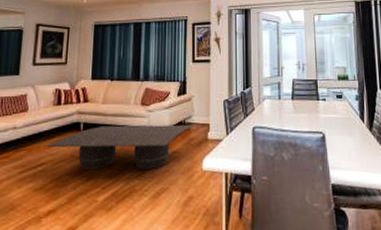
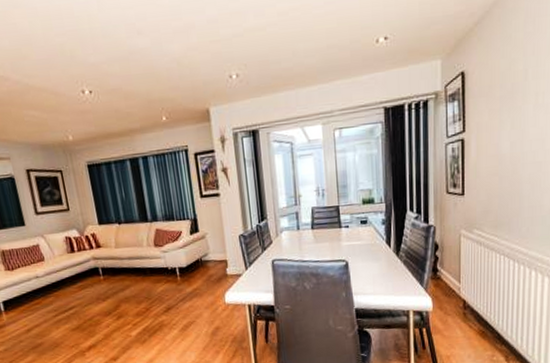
coffee table: present [47,124,193,169] -> none [72,263,210,310]

